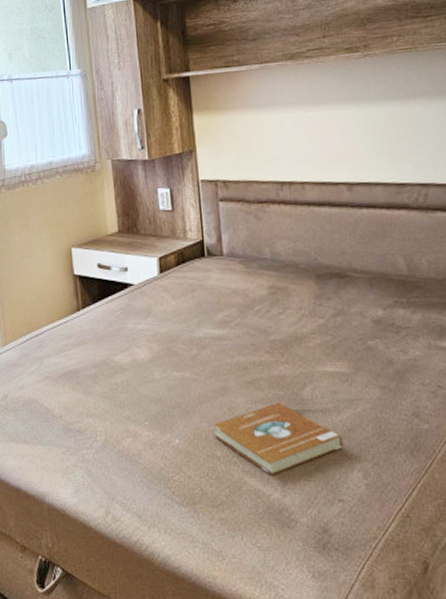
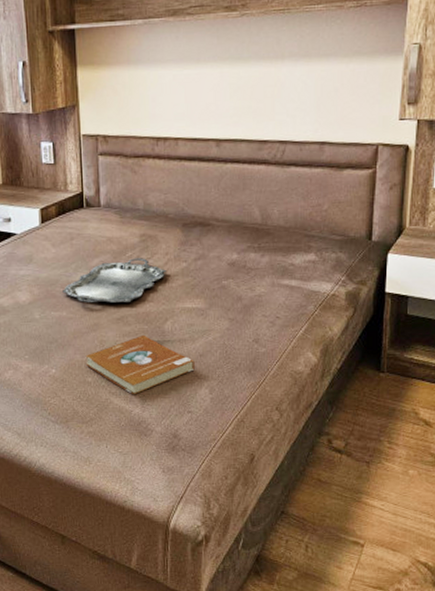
serving tray: none [184,313,301,363] -> present [62,258,166,304]

